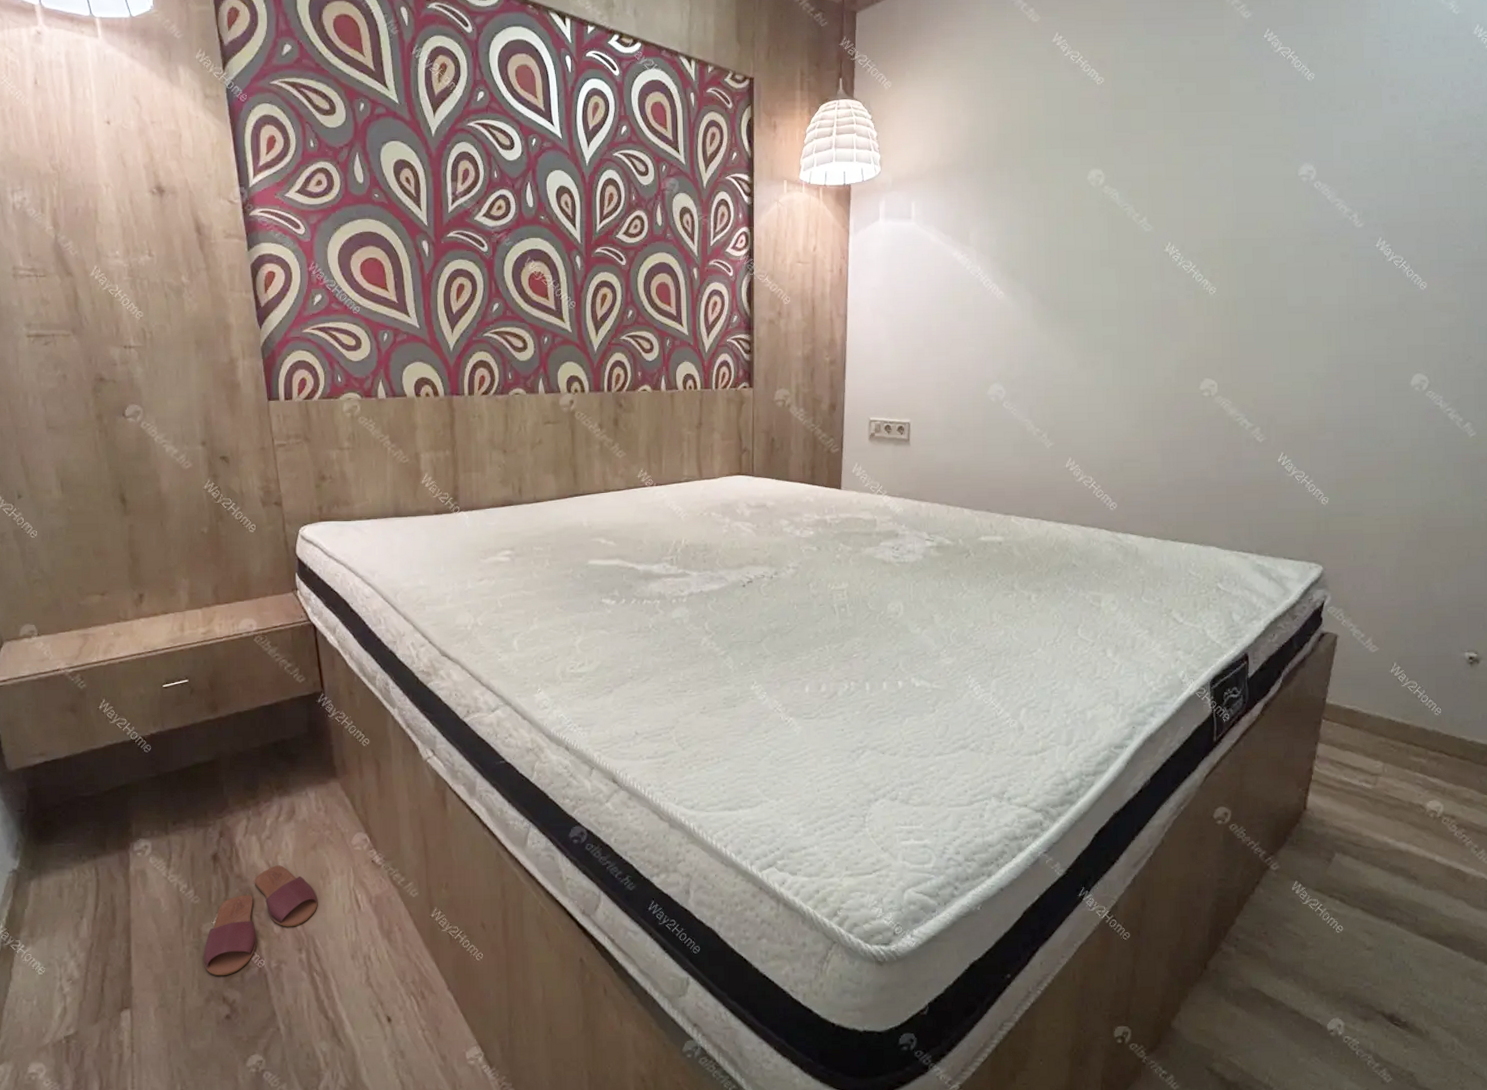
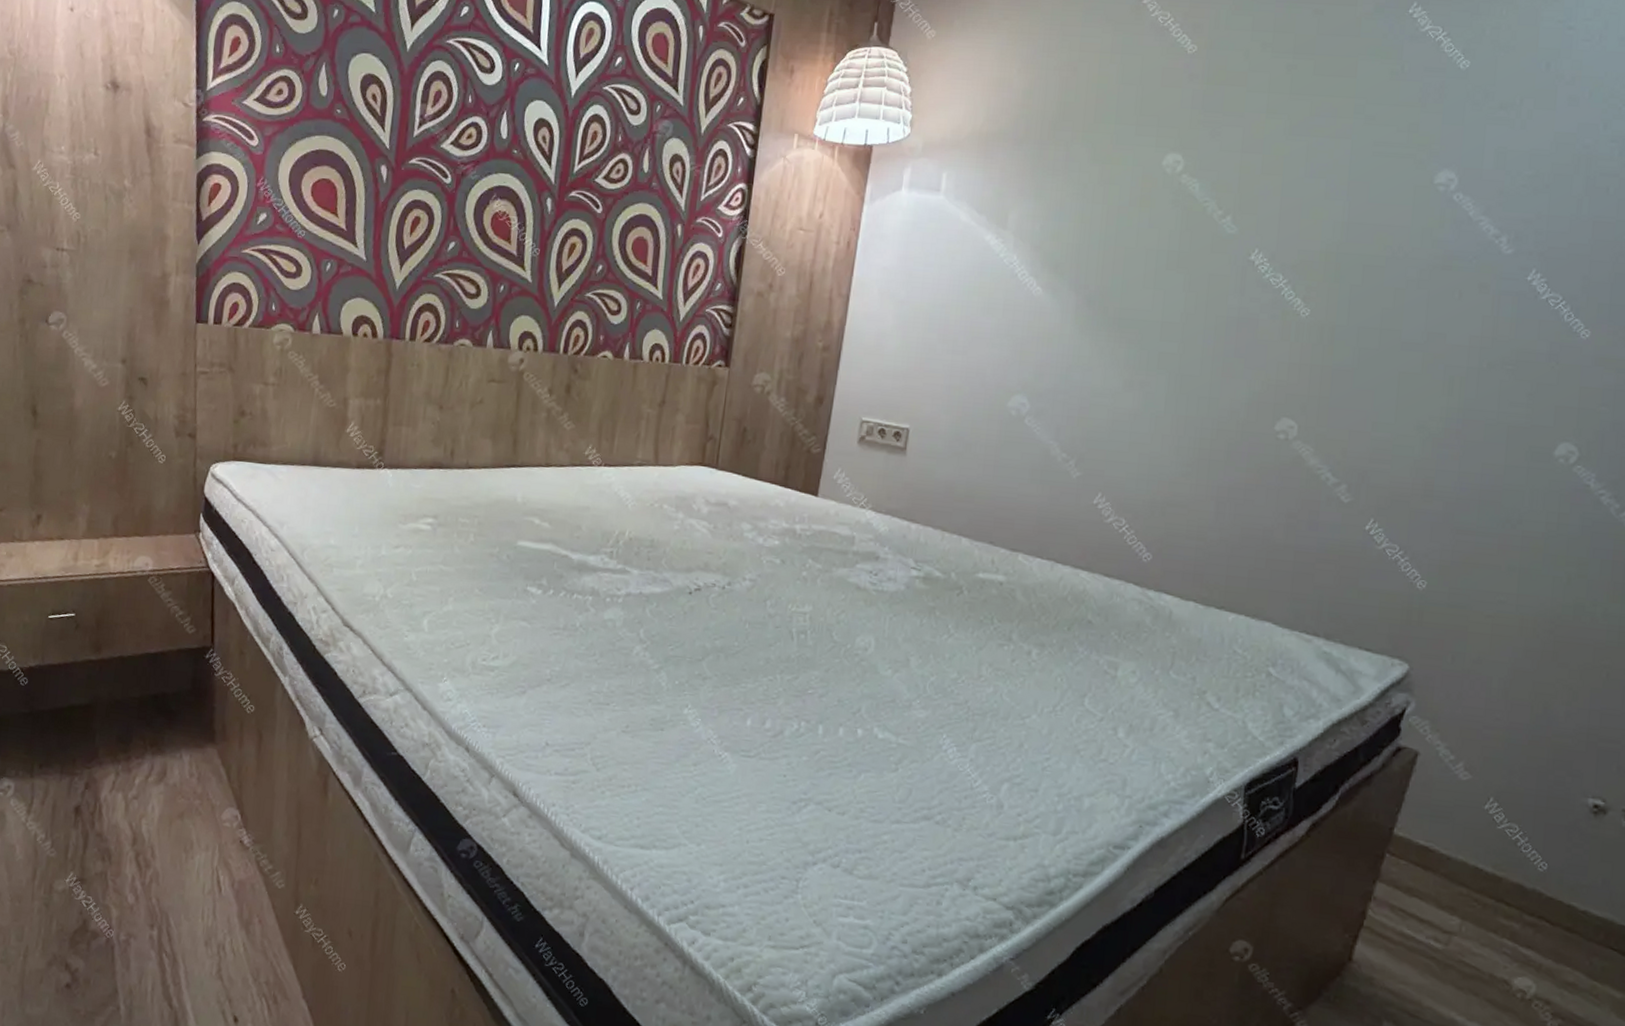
slippers: present [203,865,318,976] -> none [50,829,178,941]

